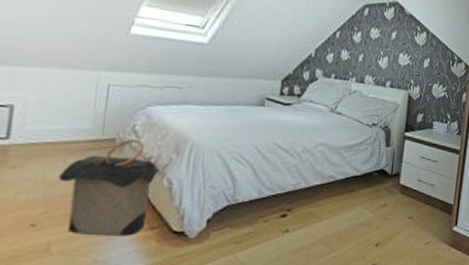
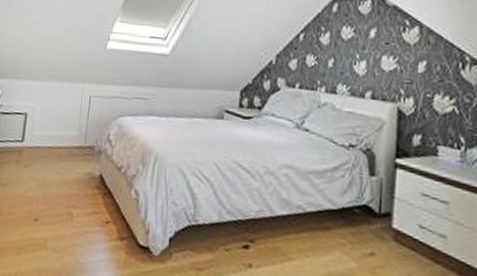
laundry hamper: present [58,138,160,236] -> none [53,147,129,243]

